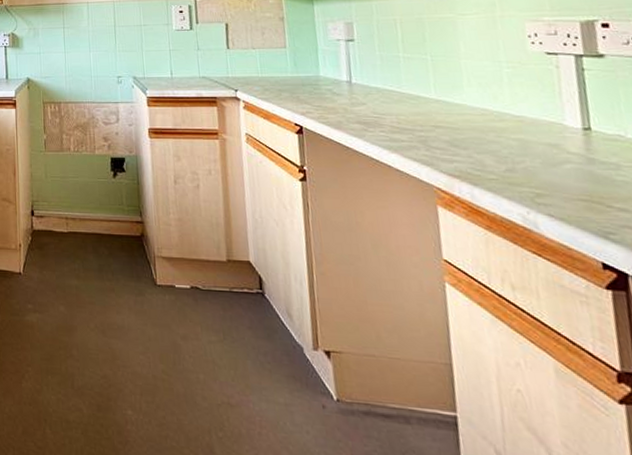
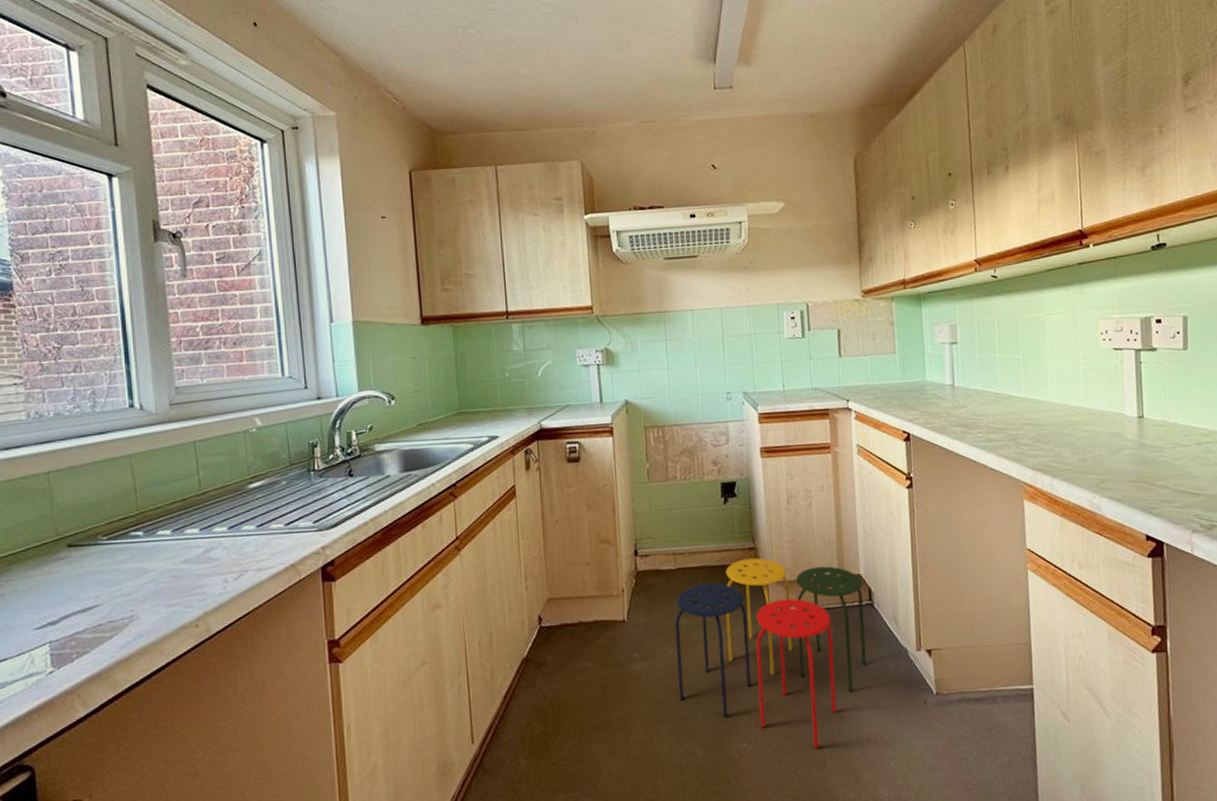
stool: none [65,231,257,431] -> present [674,558,867,748]

